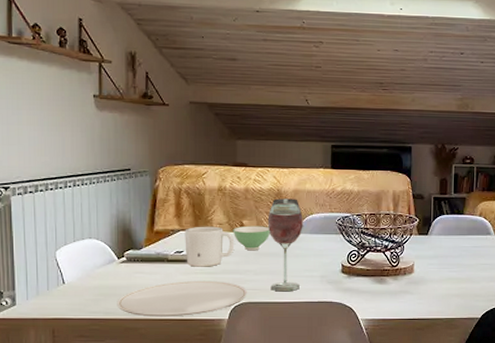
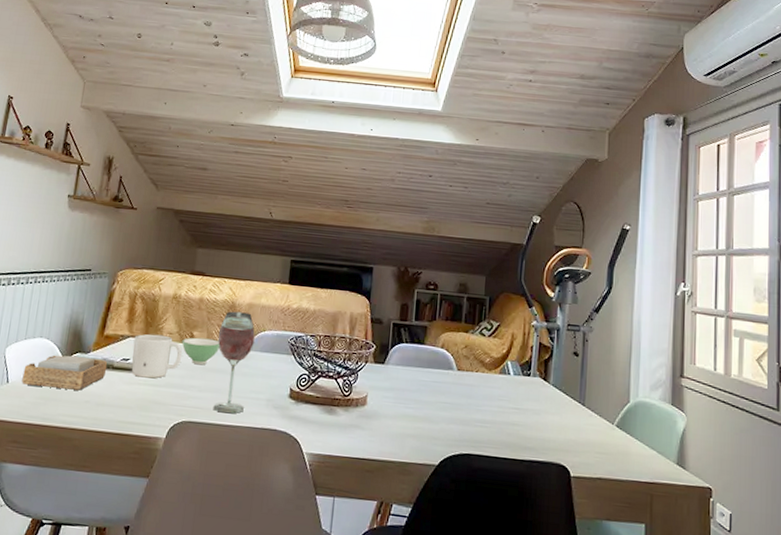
napkin holder: none [78,253,162,284] -> present [22,355,107,391]
plate: present [117,280,247,317] -> none [55,391,189,430]

